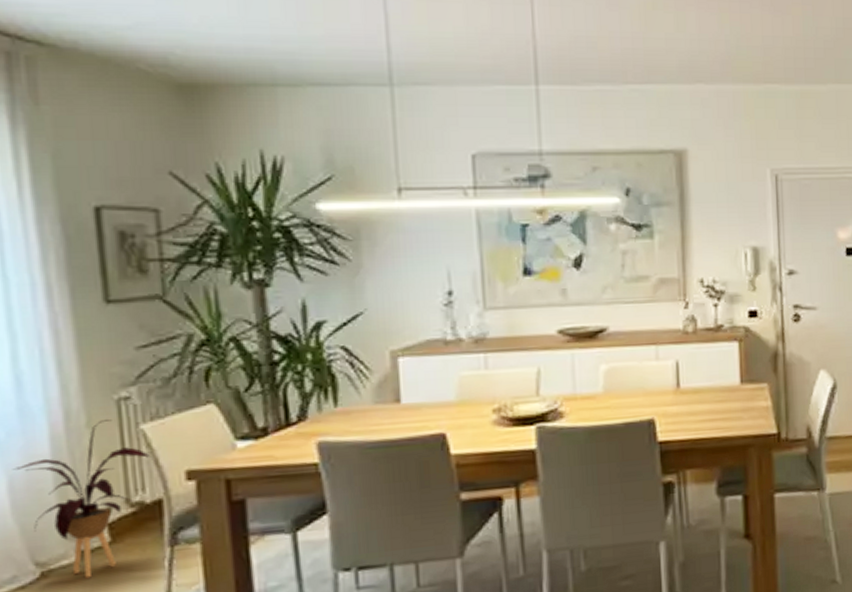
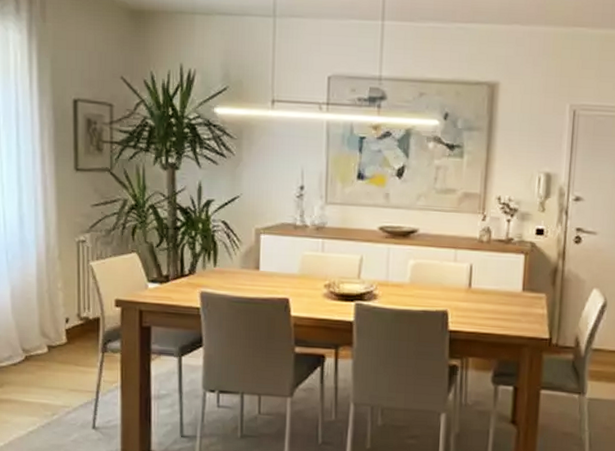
house plant: present [12,419,150,579] -> none [14,255,94,366]

